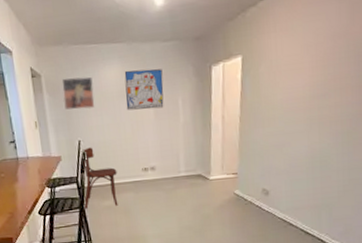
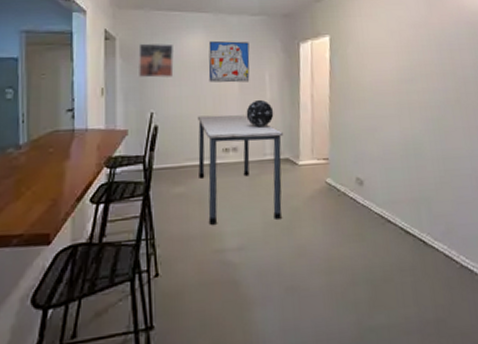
dining chair: present [81,147,118,209] -> none [150,121,193,197]
dining table: none [119,138,196,230] -> present [198,115,283,225]
decorative globe: none [161,123,187,149] -> present [246,99,274,128]

